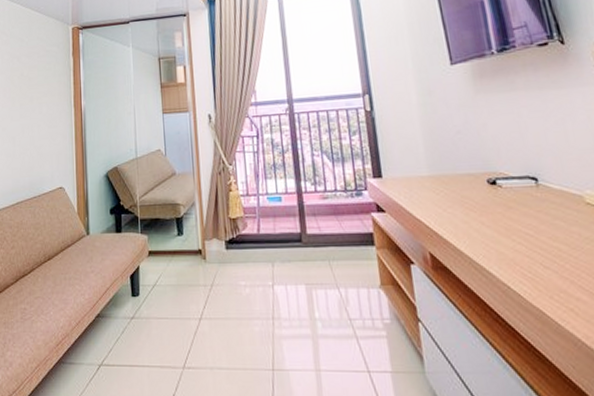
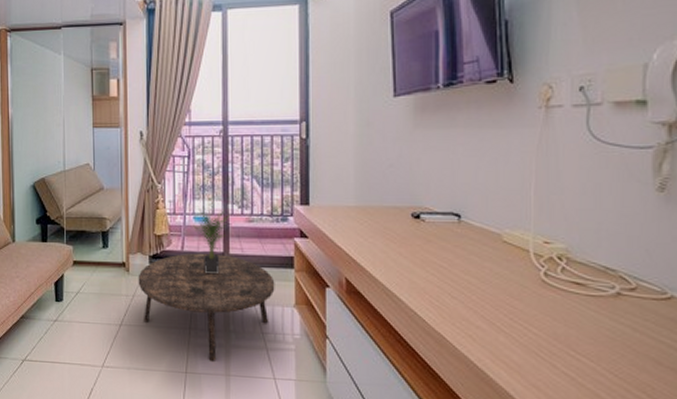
coffee table: none [215,234,358,355] -> present [138,253,275,361]
potted plant: none [265,176,303,257] -> present [191,197,229,275]

